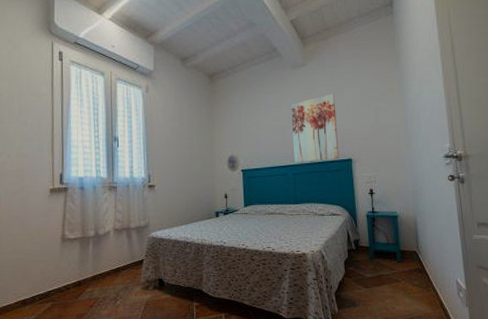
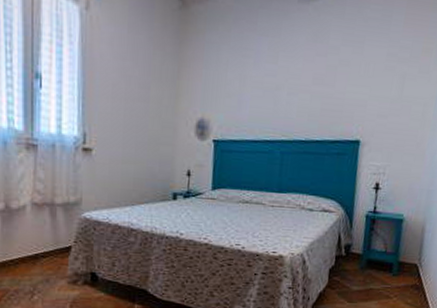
wall art: present [291,93,339,163] -> none [285,45,352,140]

